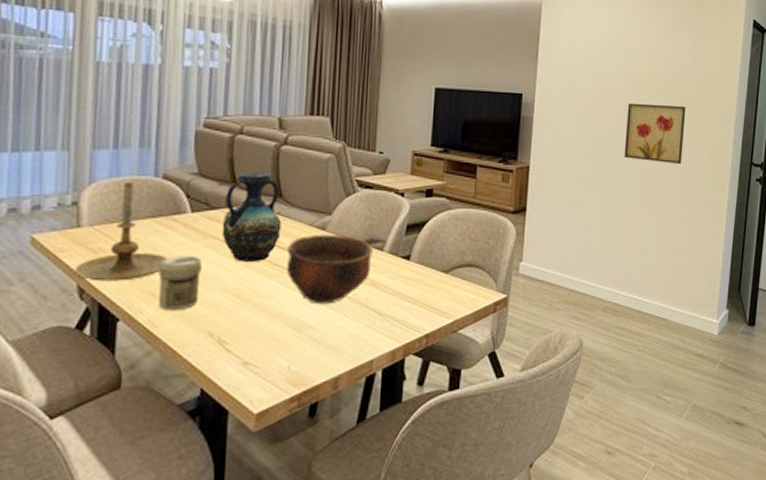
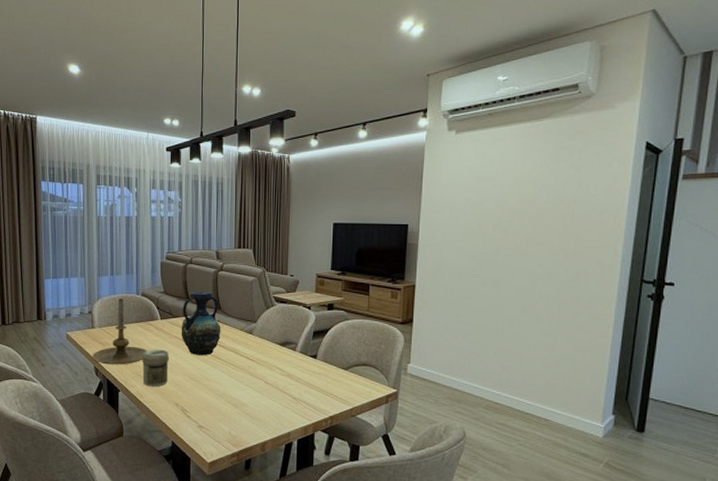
bowl: present [286,234,373,305] -> none [225,337,288,389]
wall art: present [624,102,686,165] -> none [505,228,569,283]

